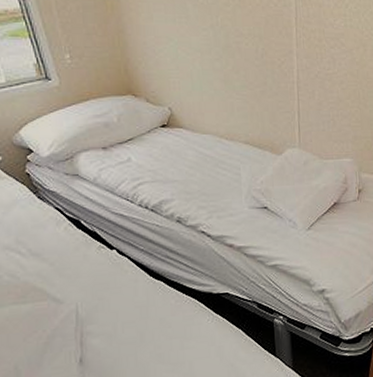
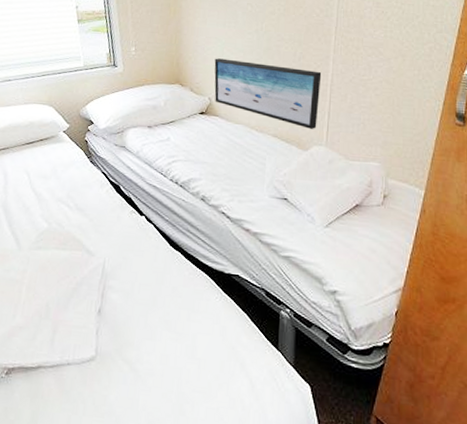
wall art: none [169,61,288,131] -> present [214,58,322,129]

